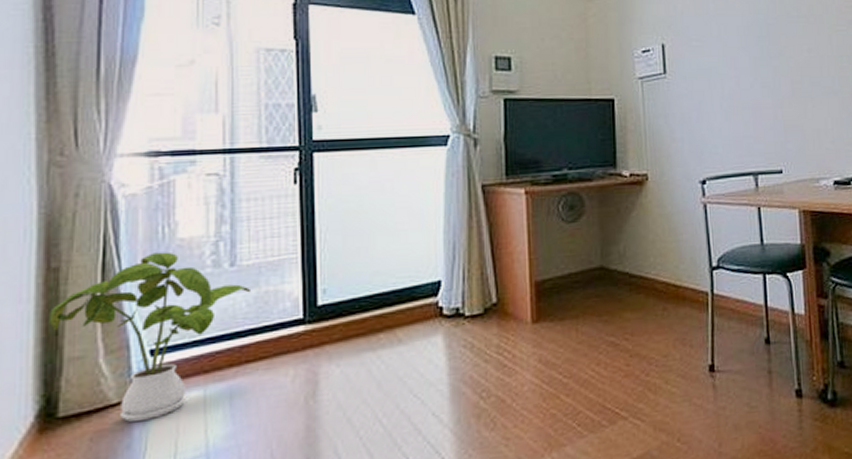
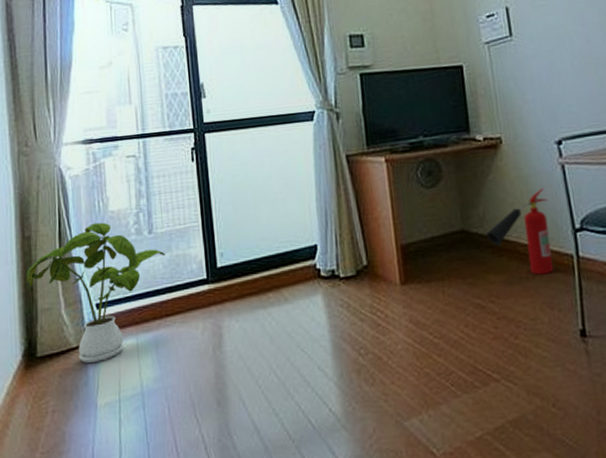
fire extinguisher: none [624,226,689,312] -> present [485,188,553,275]

